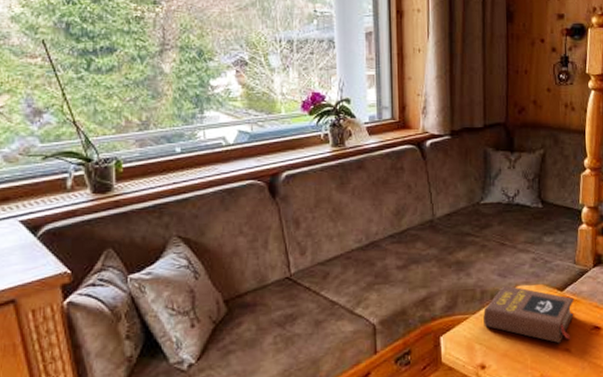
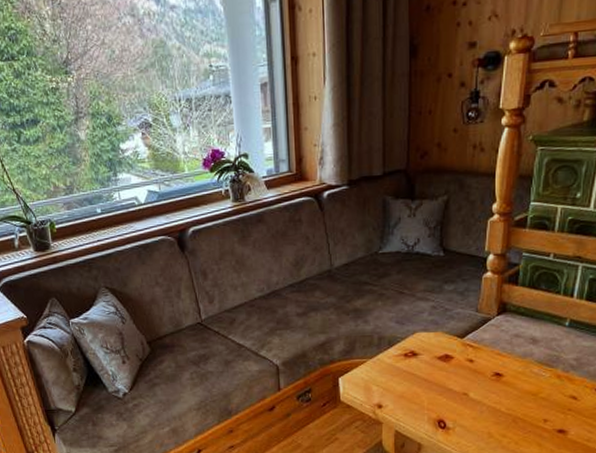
book: present [483,285,575,344] -> none [381,332,475,388]

